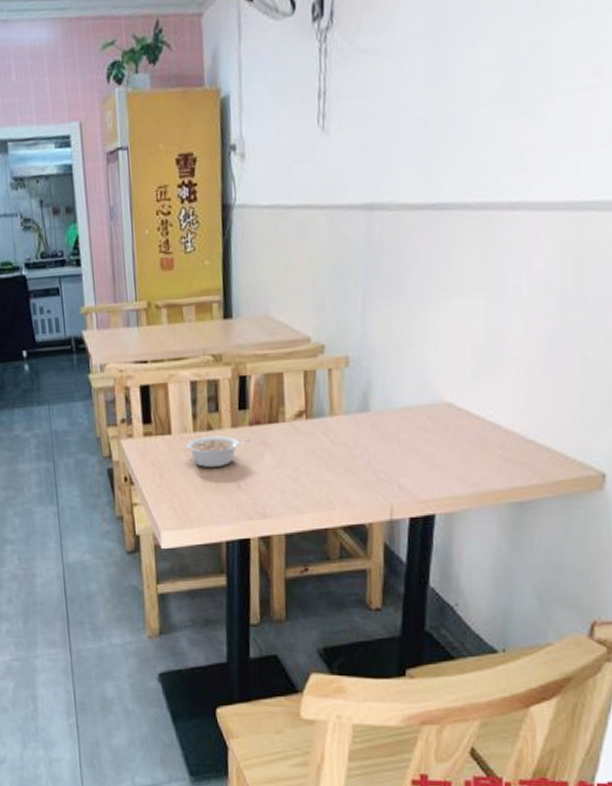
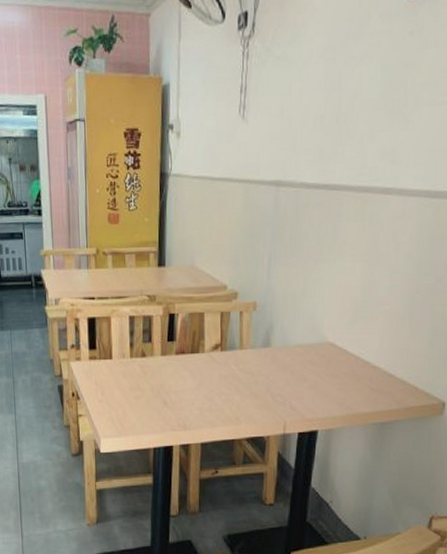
legume: present [186,436,250,468] -> none [124,362,176,388]

